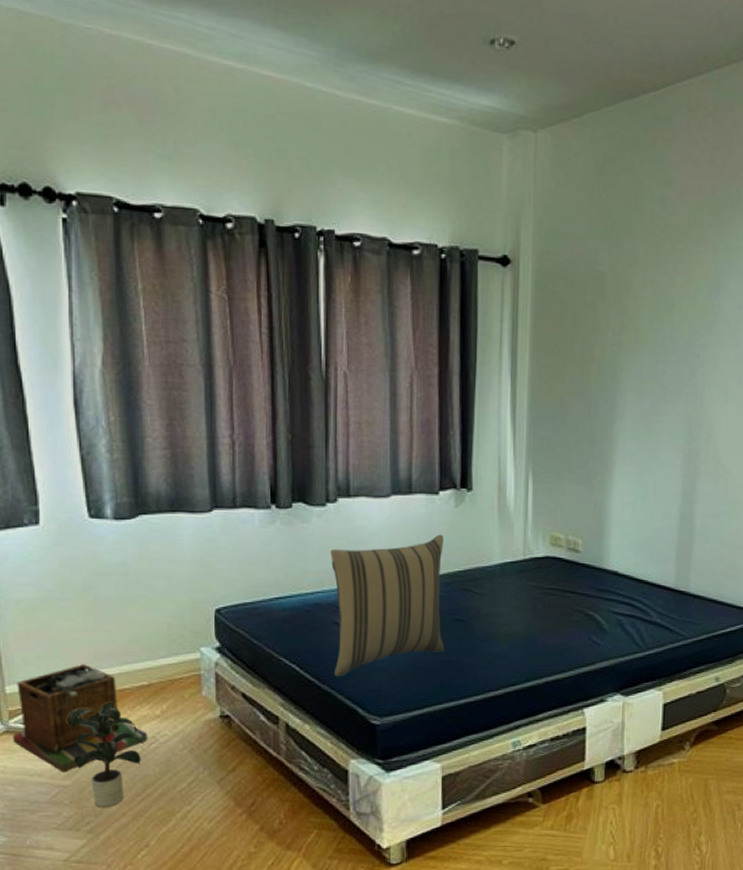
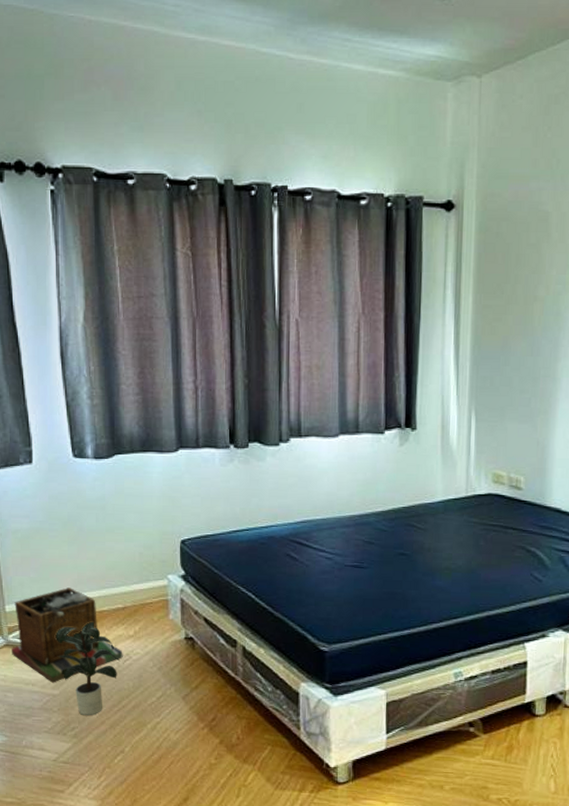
pillow: present [330,534,444,677] -> none [283,472,389,605]

